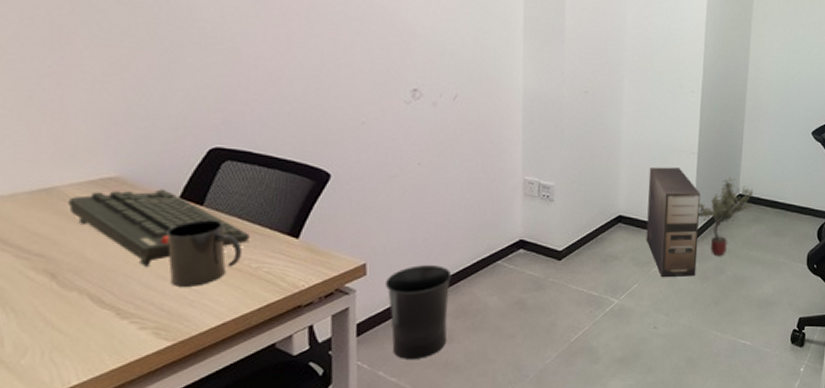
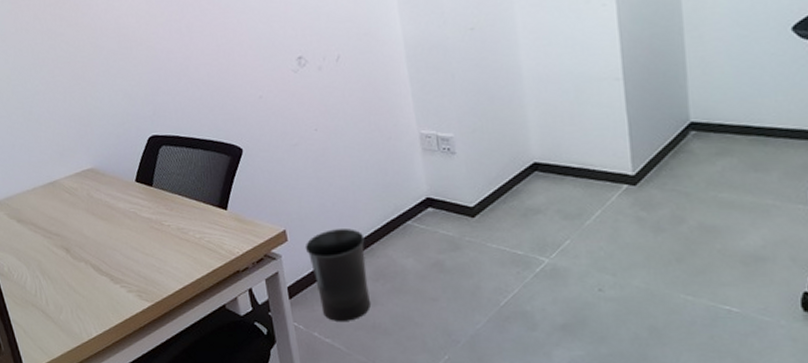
computer keyboard: present [69,189,250,267] -> none [66,175,190,241]
mug: present [166,219,242,287] -> none [132,198,187,256]
computer tower: present [646,167,701,277] -> none [562,99,645,230]
potted tree: present [697,177,754,255] -> none [634,102,712,201]

